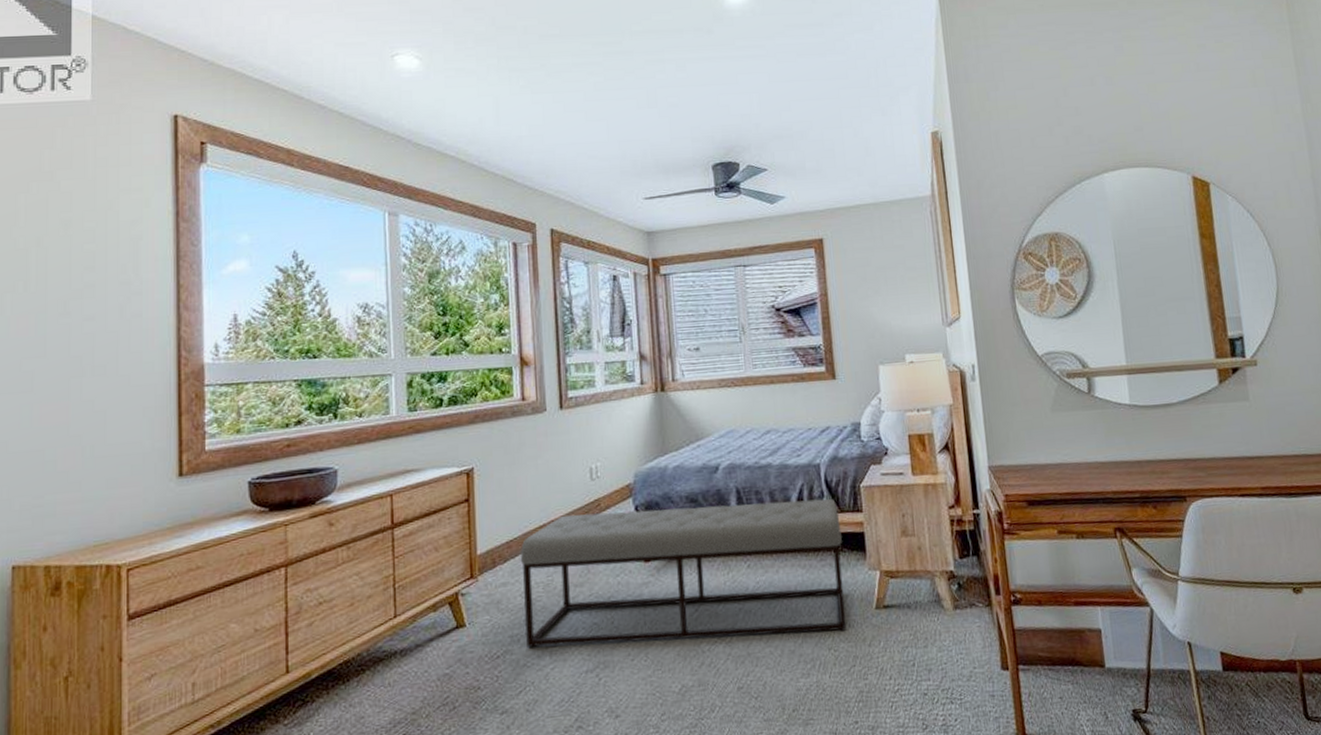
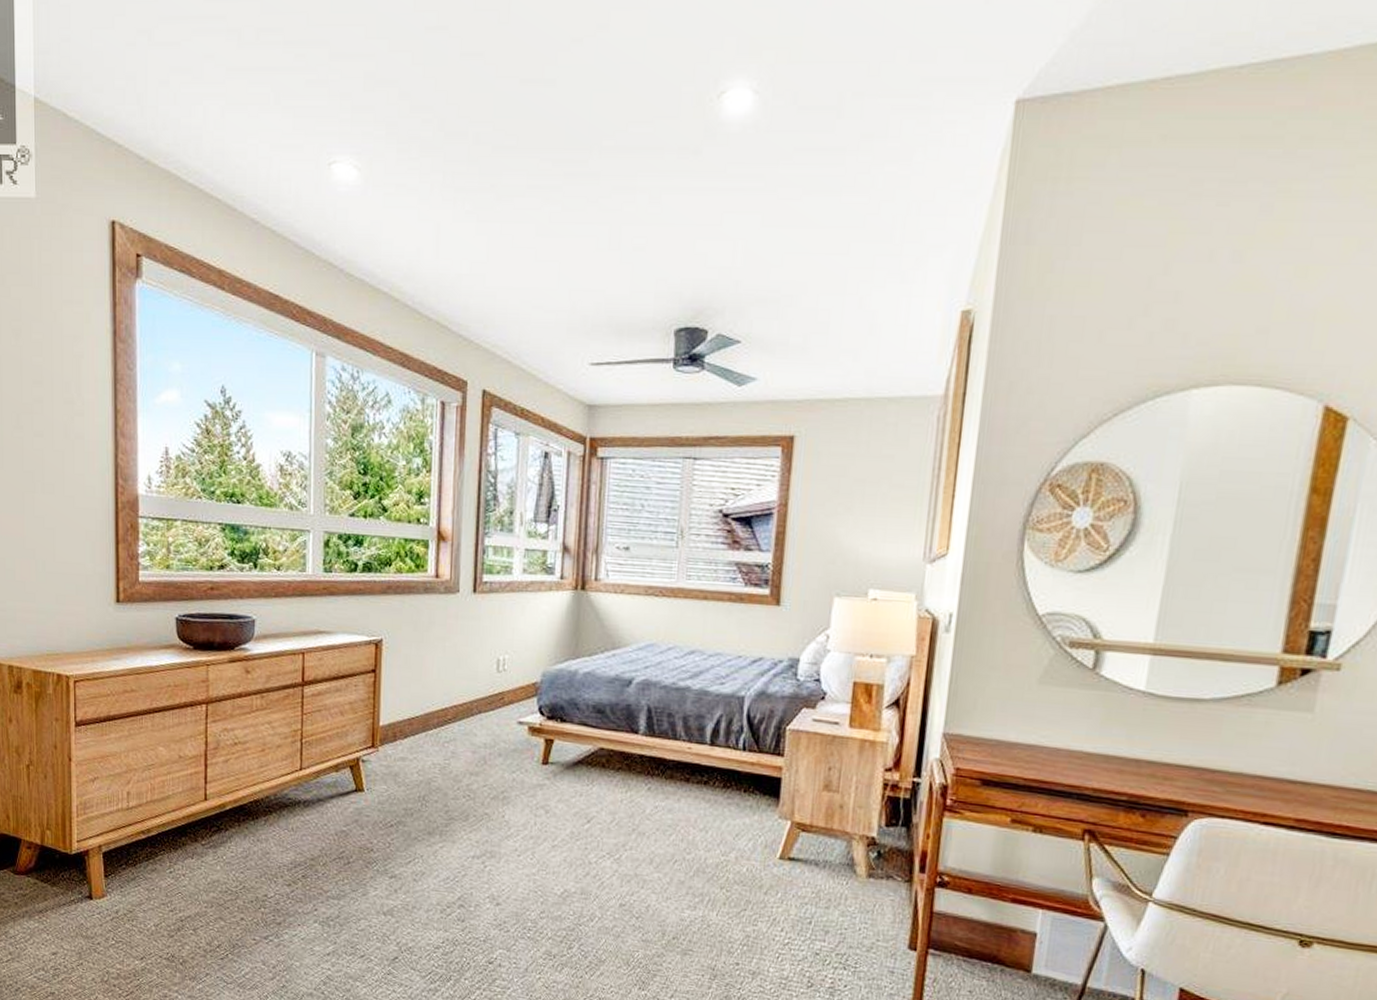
bench: present [520,498,847,647] -> none [419,702,757,874]

